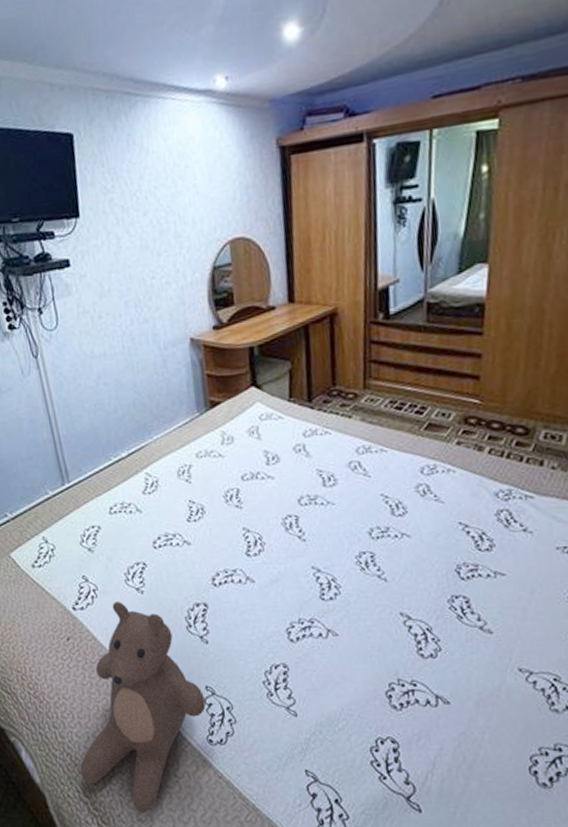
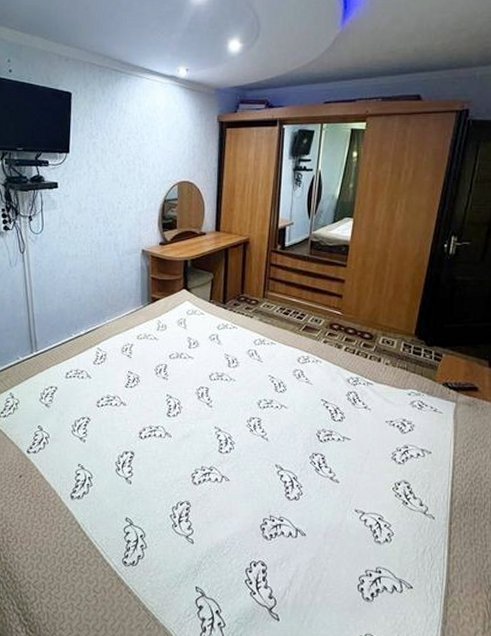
teddy bear: present [80,602,206,814] -> none [17,448,124,623]

